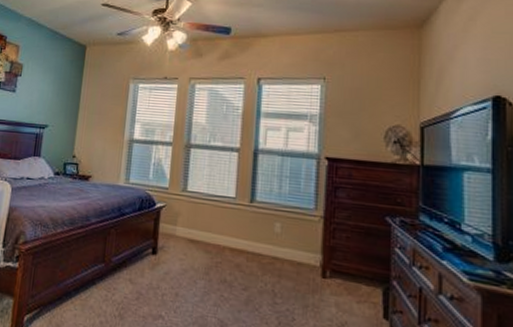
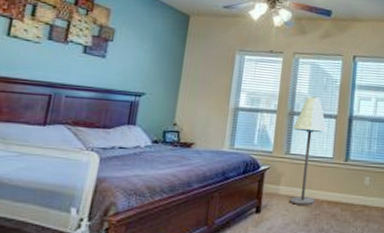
floor lamp: none [187,126,227,251] -> present [289,96,327,205]

